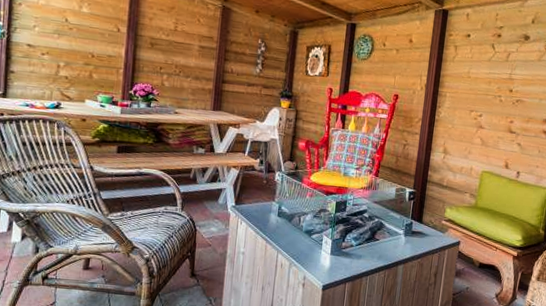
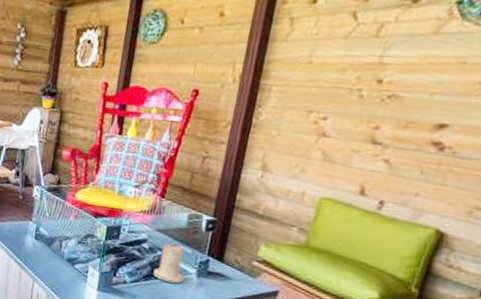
candle: none [373,210,396,243] -> present [153,241,185,284]

